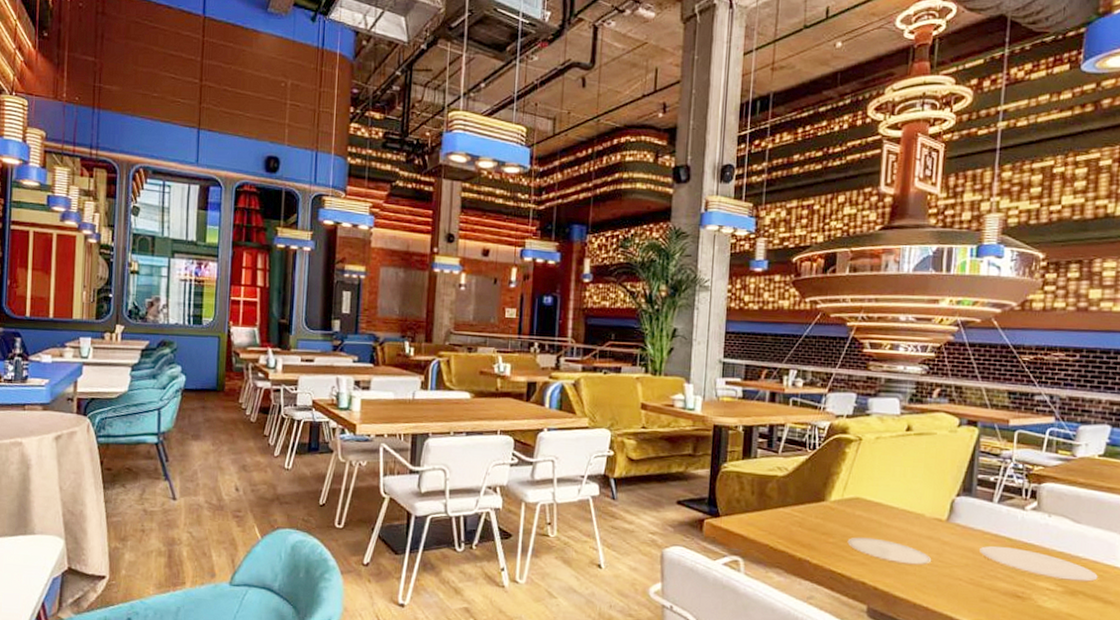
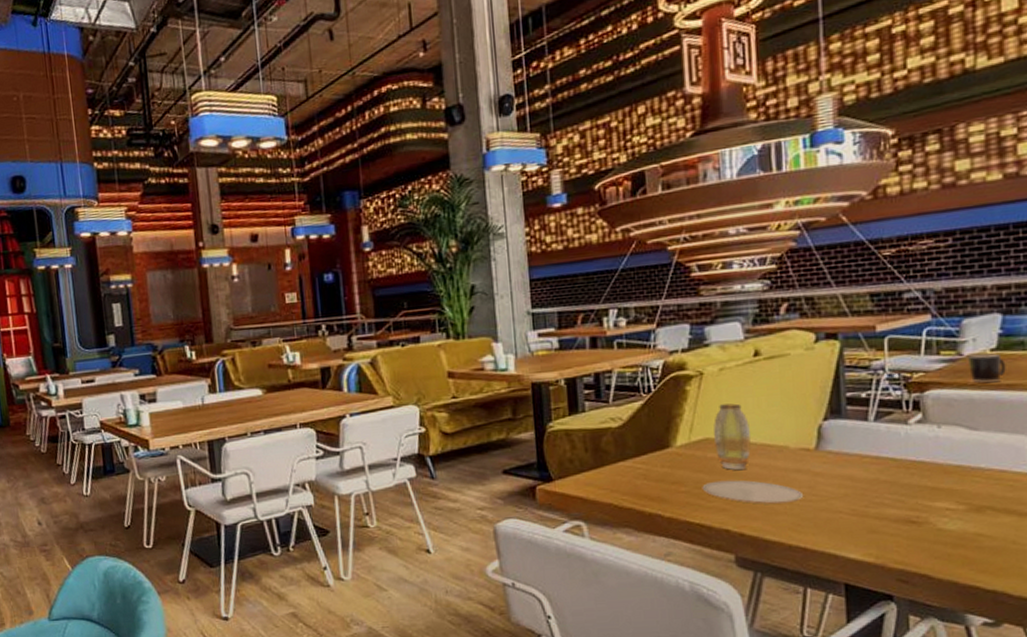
vase: none [863,469,895,530] -> present [713,403,751,470]
plate: present [980,545,1098,583] -> none [859,468,1007,498]
mug: none [1079,457,1109,484] -> present [967,353,1006,383]

